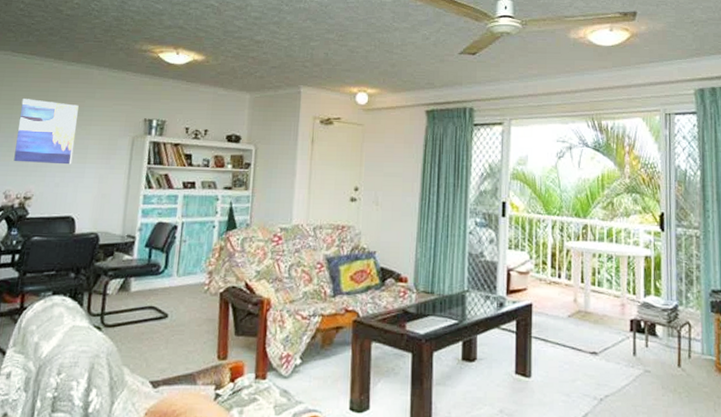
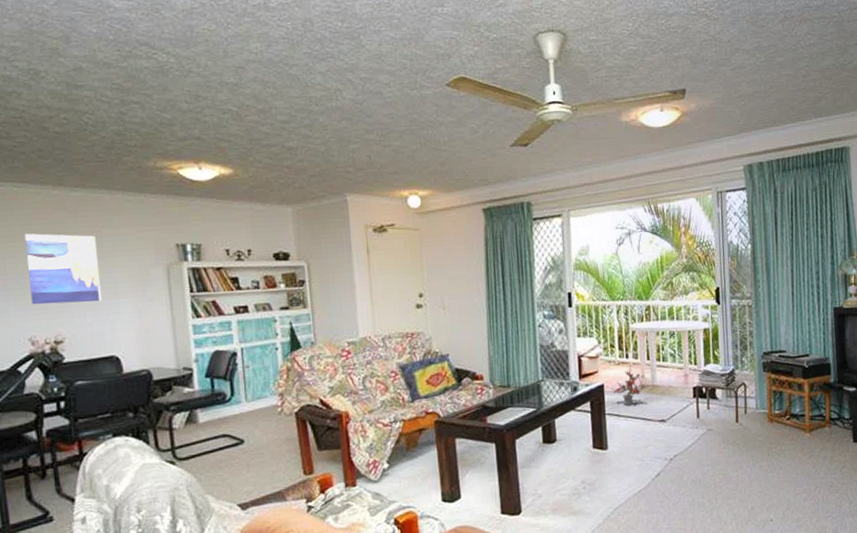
potted plant: none [539,286,578,332] -> present [611,365,646,406]

